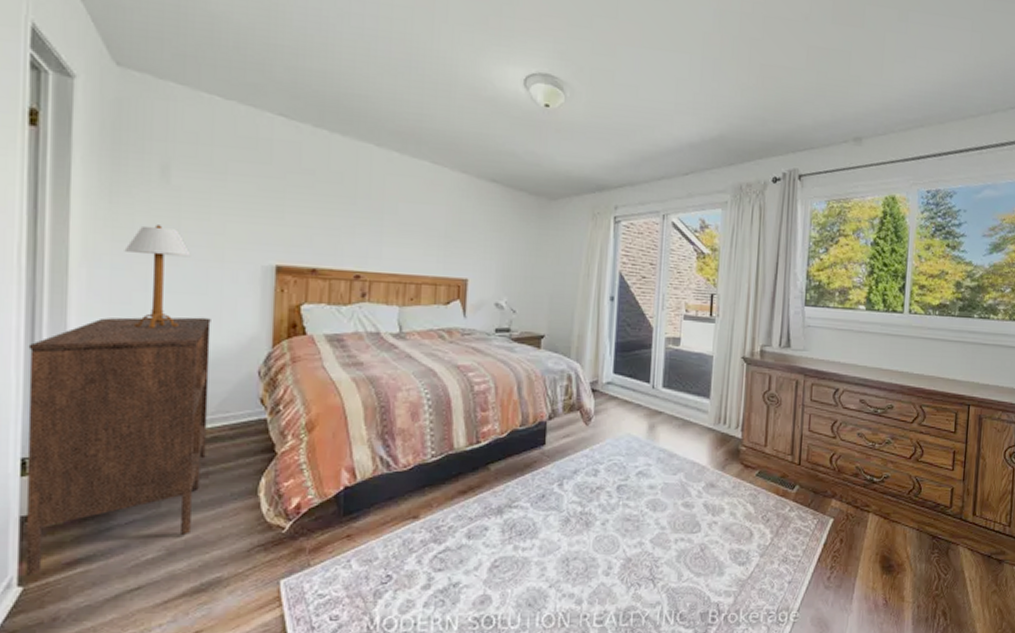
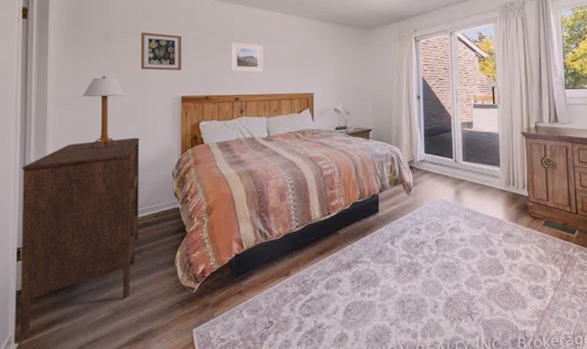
picture frame: none [215,166,279,228] -> present [140,32,181,71]
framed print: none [350,195,400,243] -> present [230,42,264,73]

